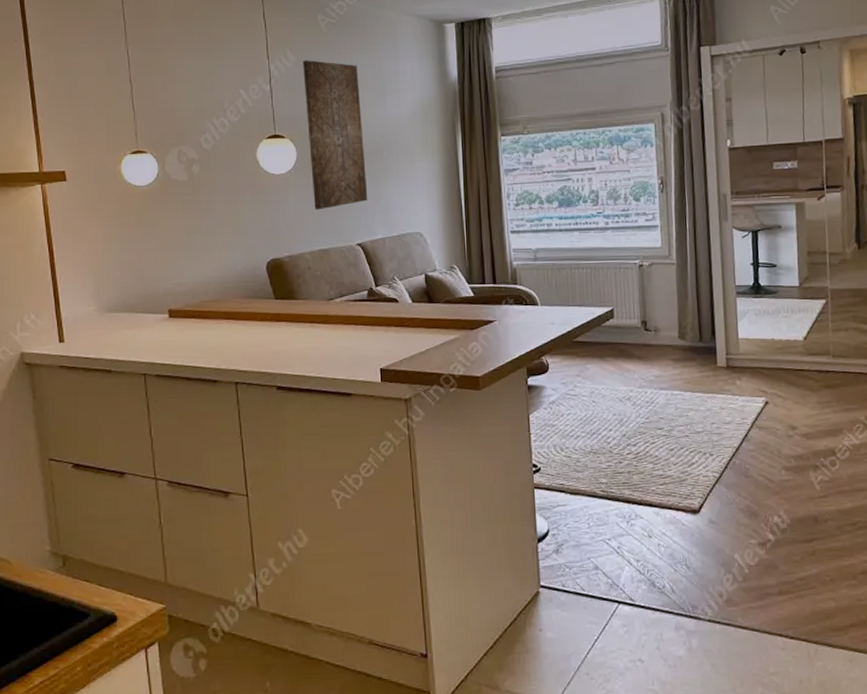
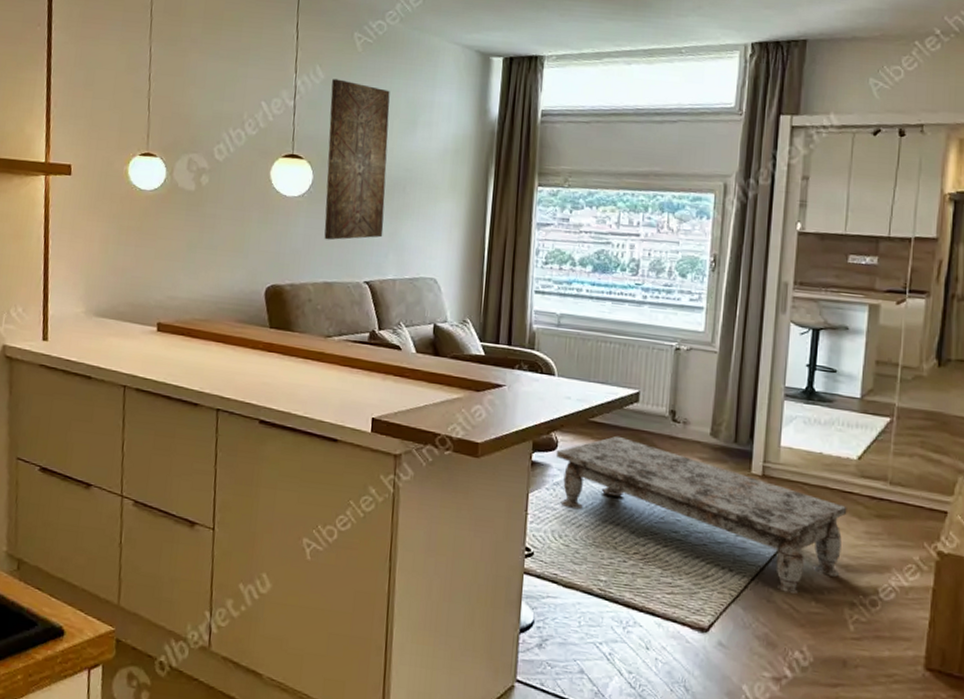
coffee table: none [548,351,802,467] -> present [555,435,847,594]

